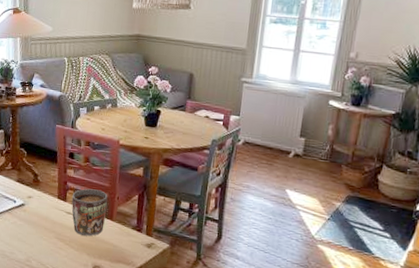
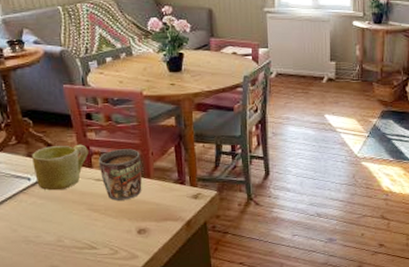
mug: none [20,176,66,217] -> present [32,144,89,191]

